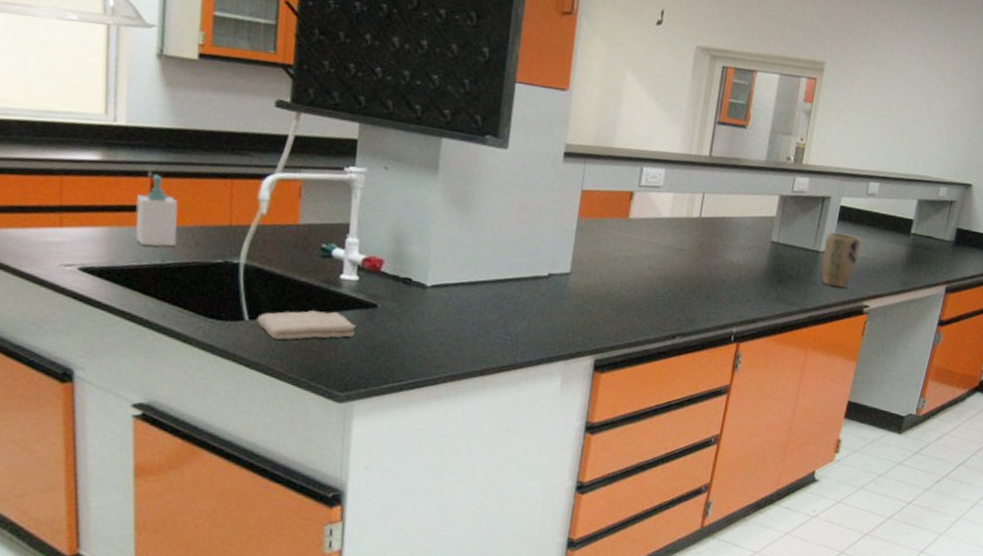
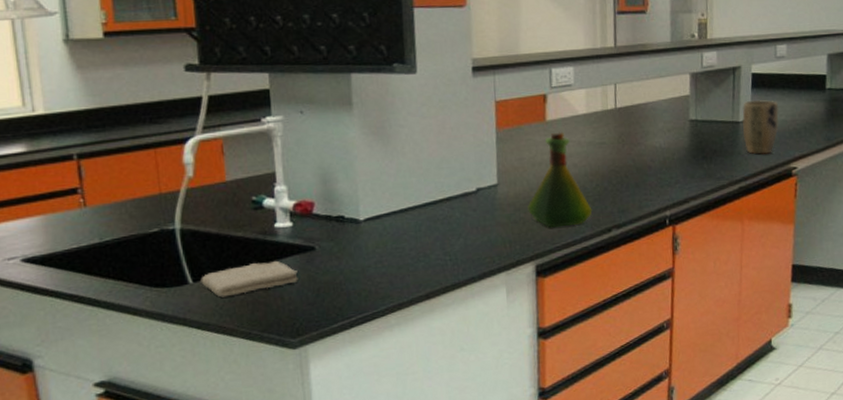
soap bottle: present [135,174,179,247] -> none [65,156,112,228]
flask: none [596,231,660,326] -> present [527,132,593,228]

